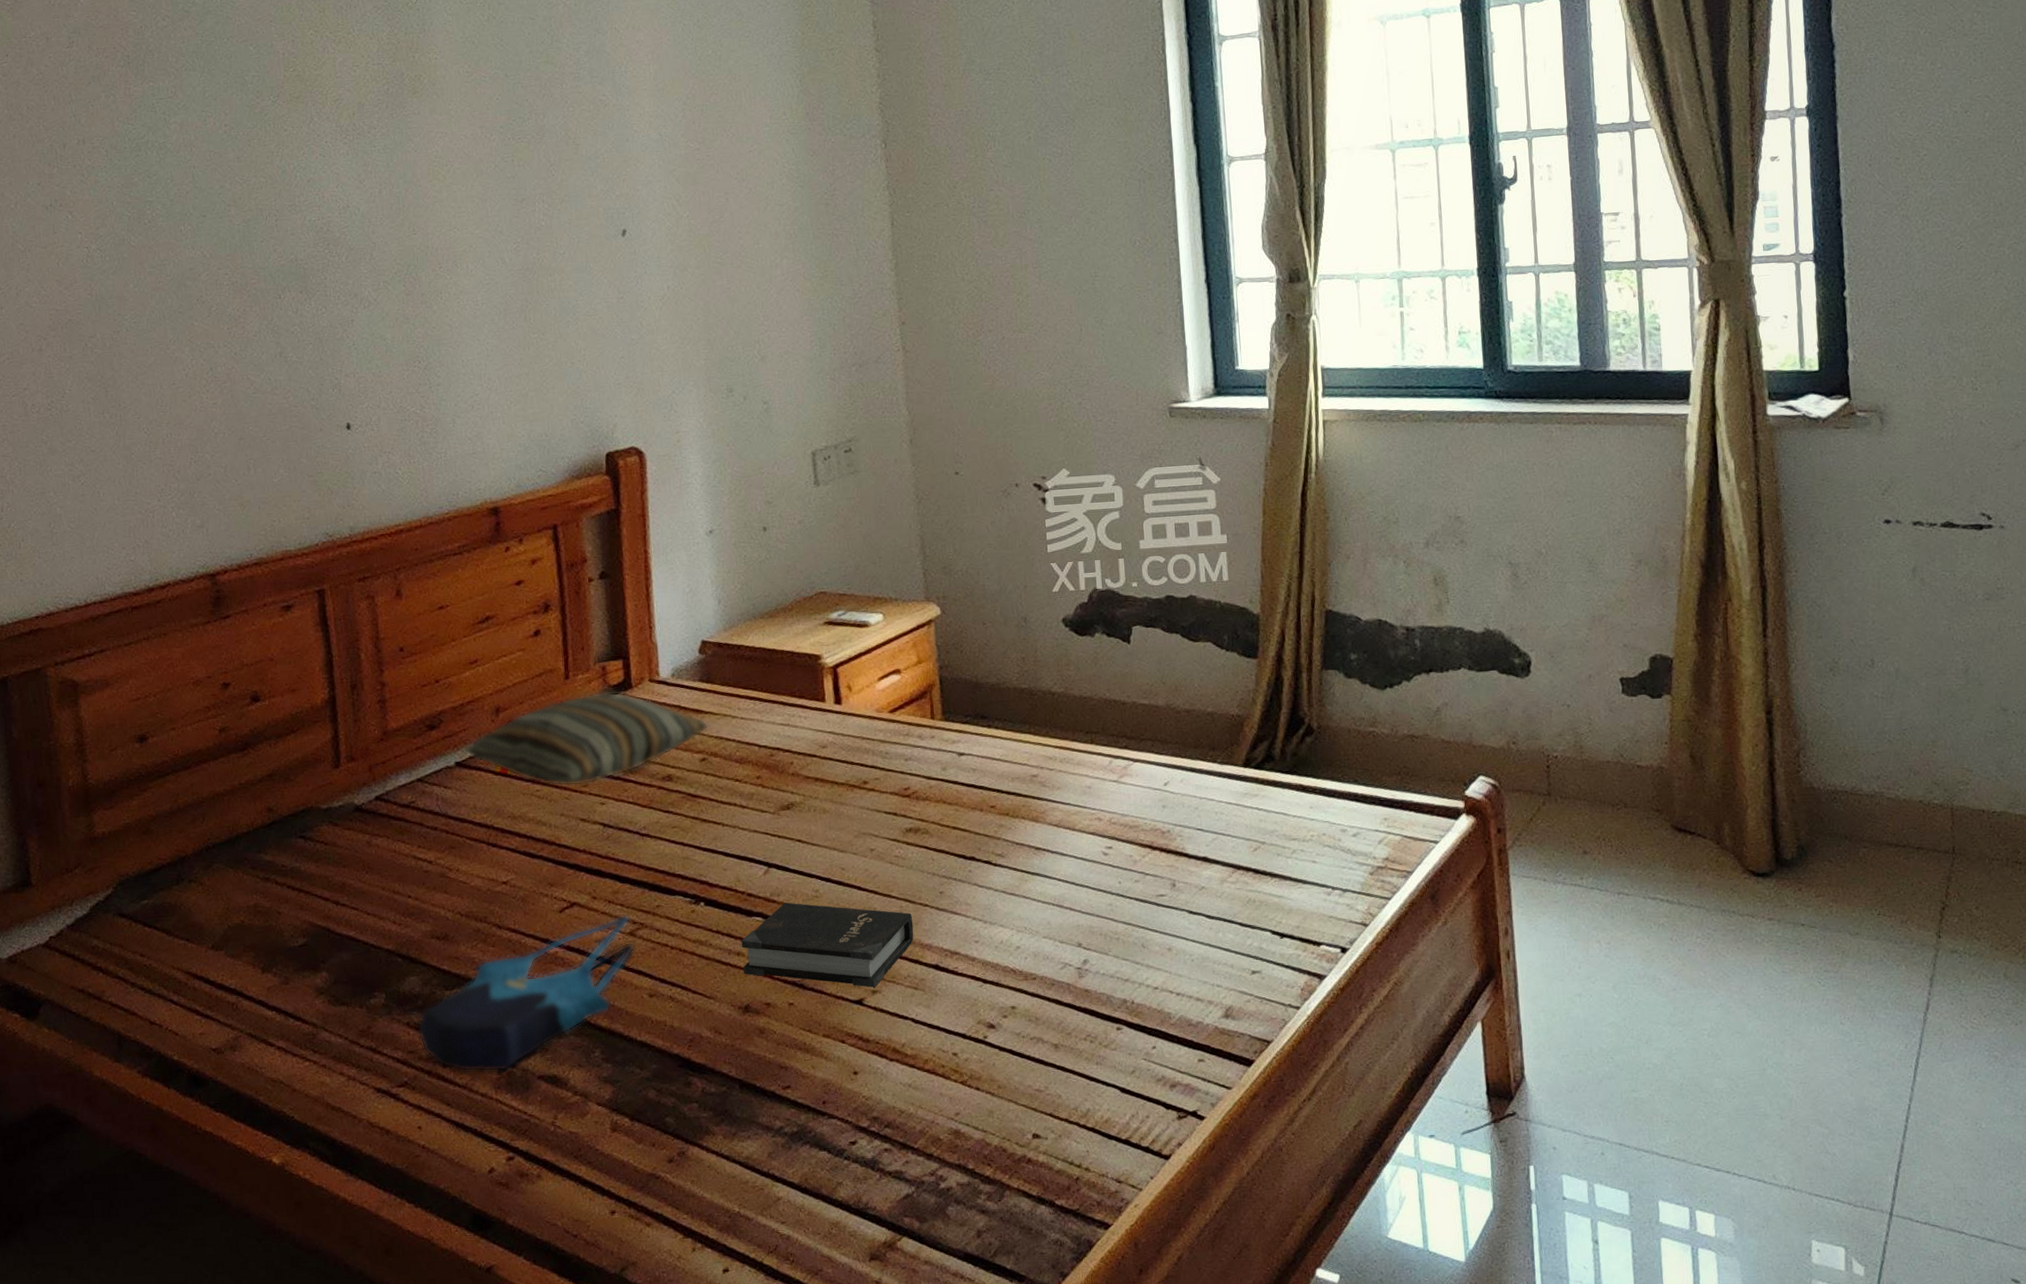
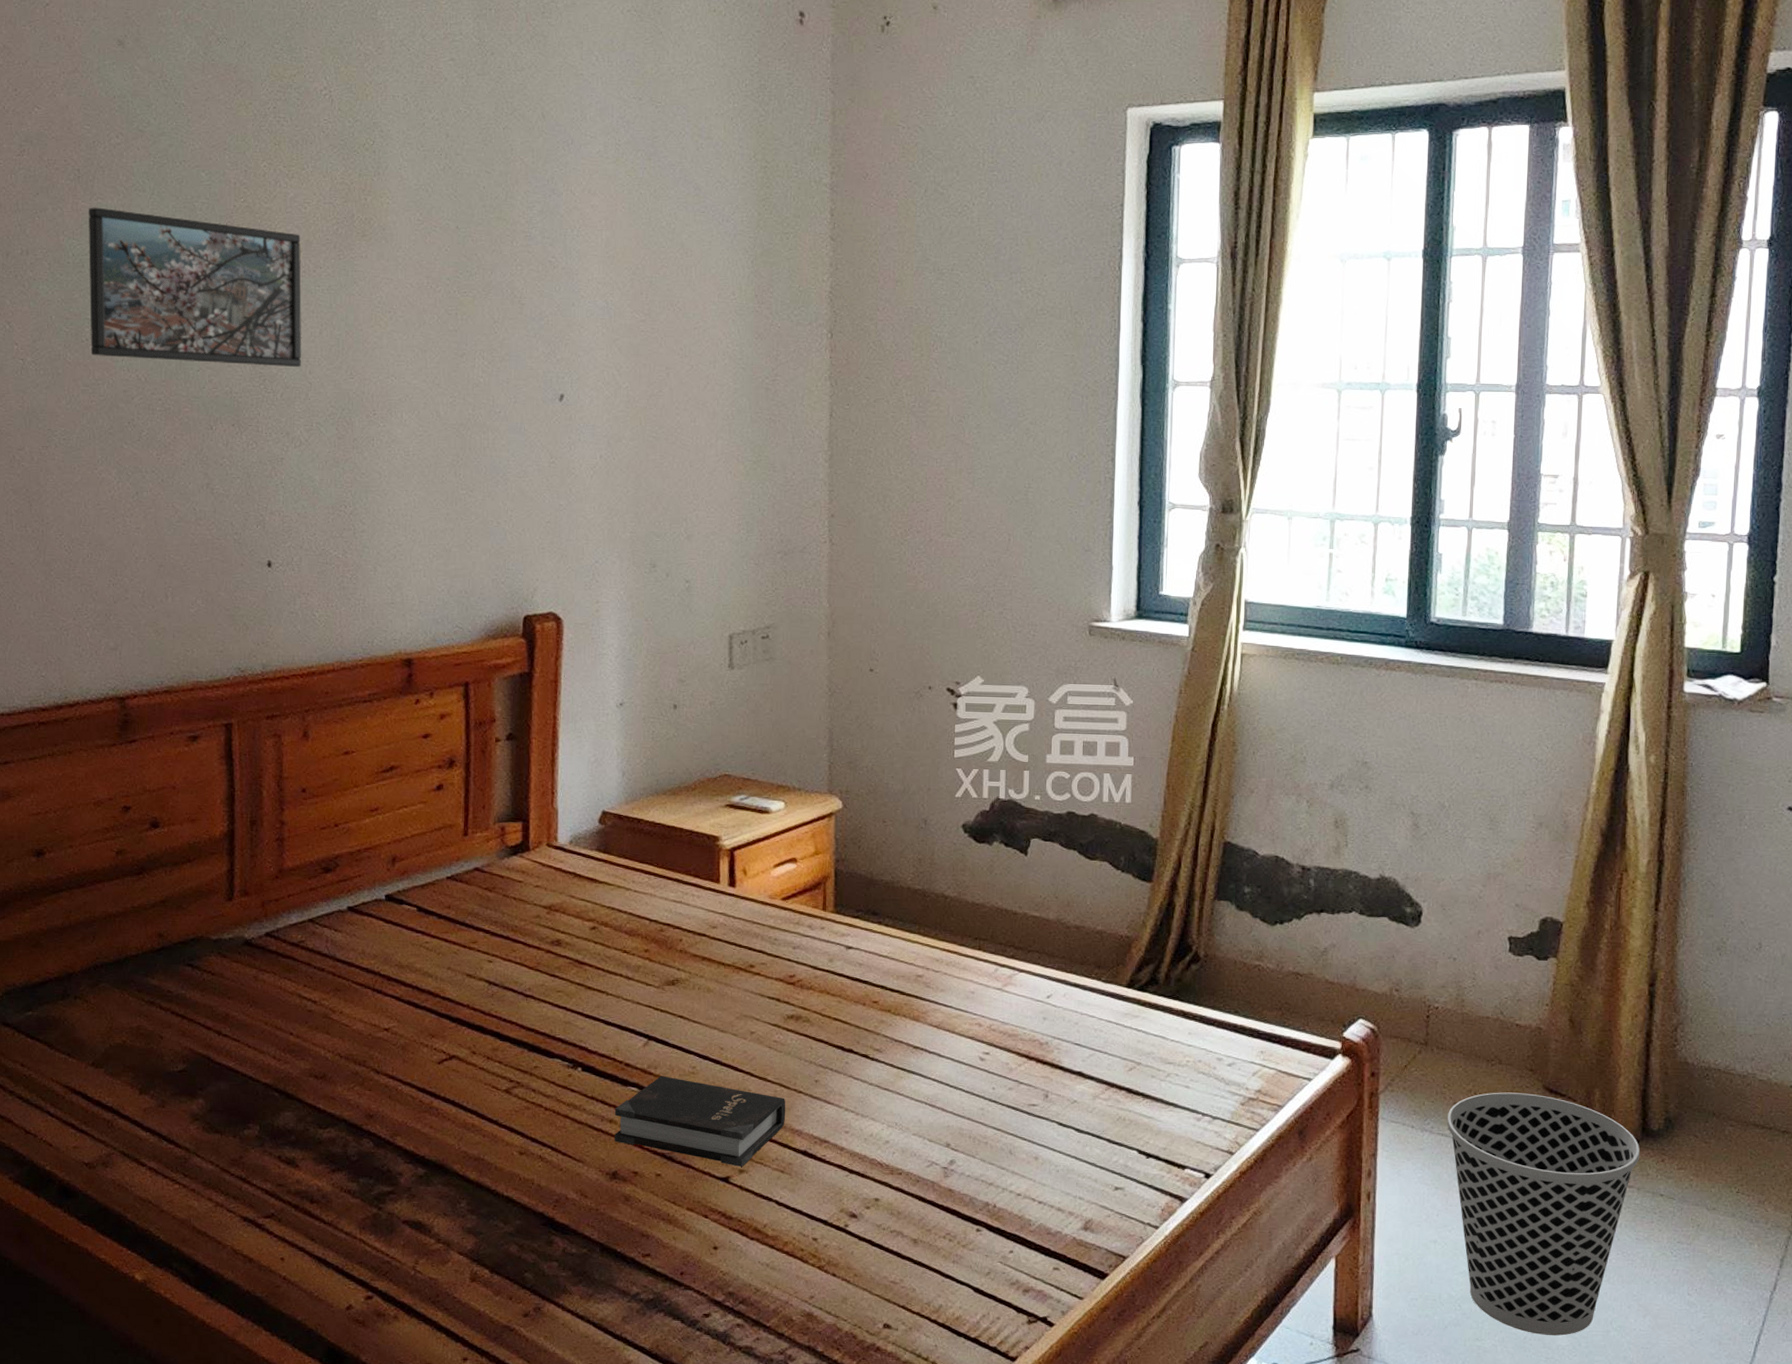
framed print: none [141,90,363,237] -> present [88,207,301,367]
tote bag: present [417,915,635,1072] -> none [288,1072,510,1213]
pillow: present [465,692,709,787] -> none [358,852,602,942]
wastebasket: none [1578,834,1777,1080] -> present [1446,1092,1641,1336]

